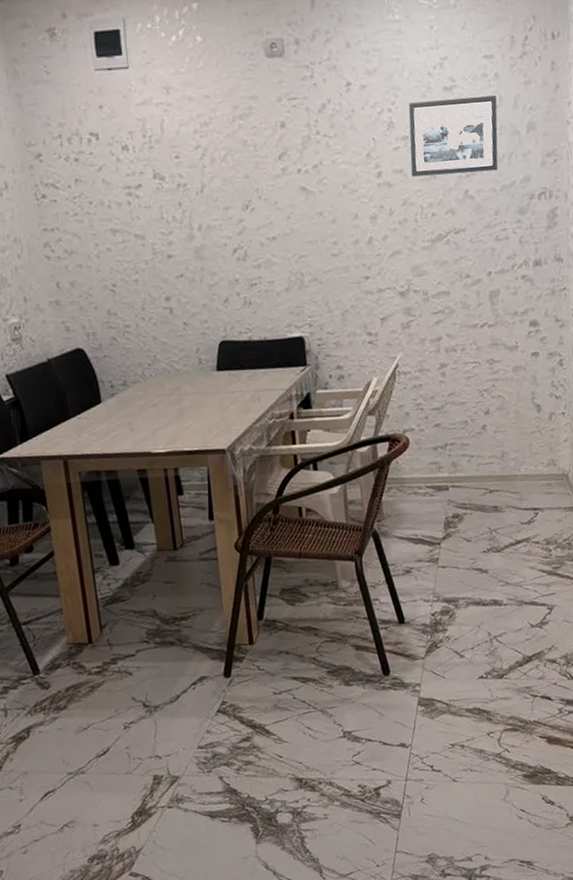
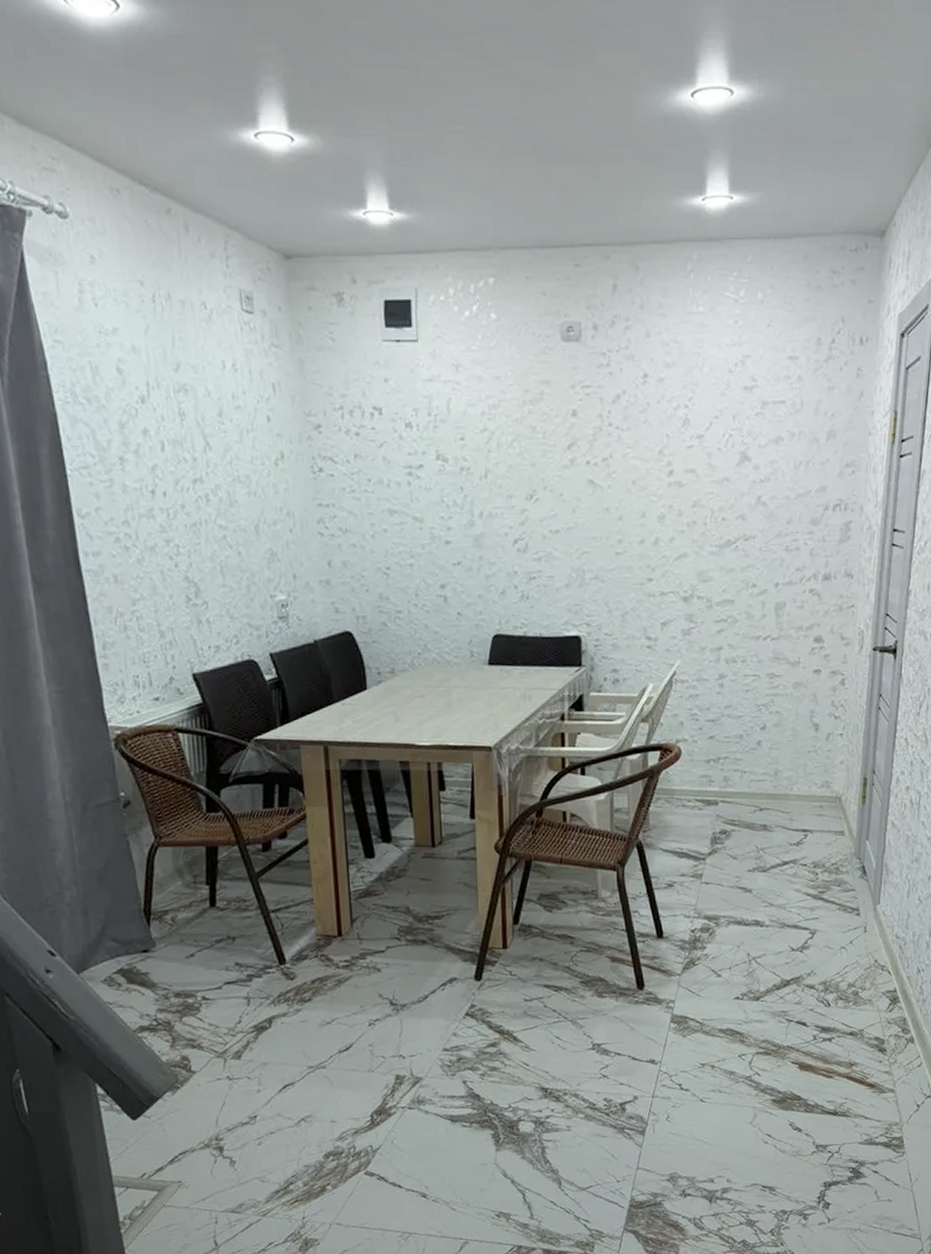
picture frame: present [408,96,498,177] -> none [704,399,798,479]

